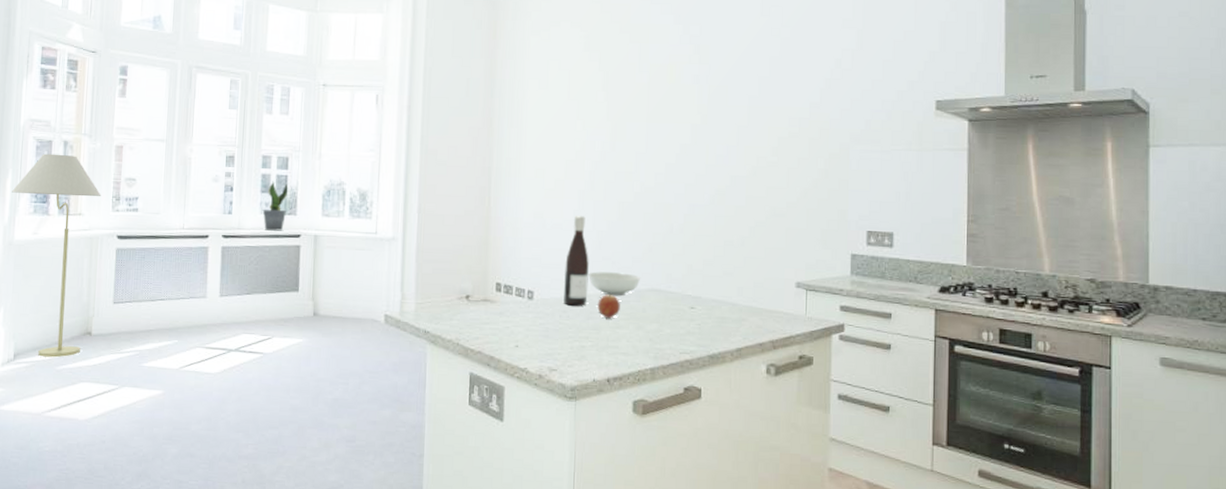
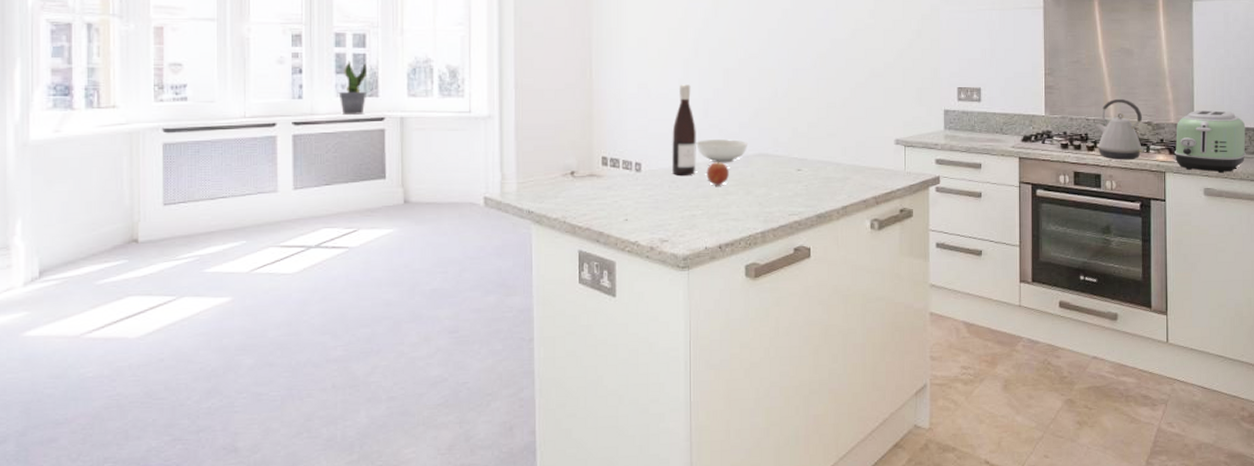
floor lamp: present [12,153,102,358] -> none [22,38,140,272]
kettle: none [1024,251,1086,321] -> present [1094,98,1144,161]
toaster: none [1123,269,1215,343] -> present [1175,110,1246,174]

